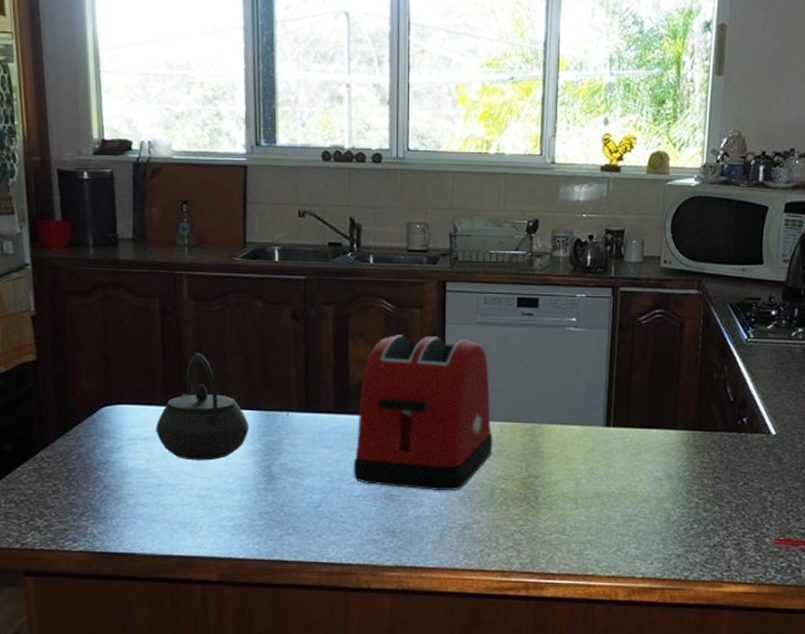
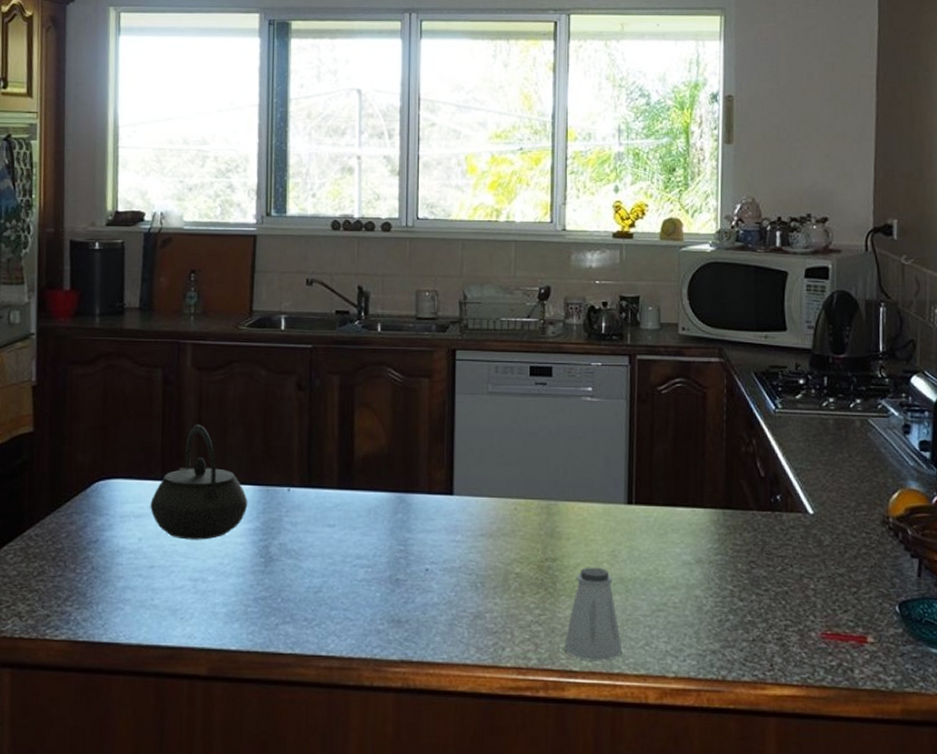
toaster: present [353,335,493,491] -> none [356,405,506,576]
saltshaker: none [543,483,597,564] -> present [563,567,623,661]

